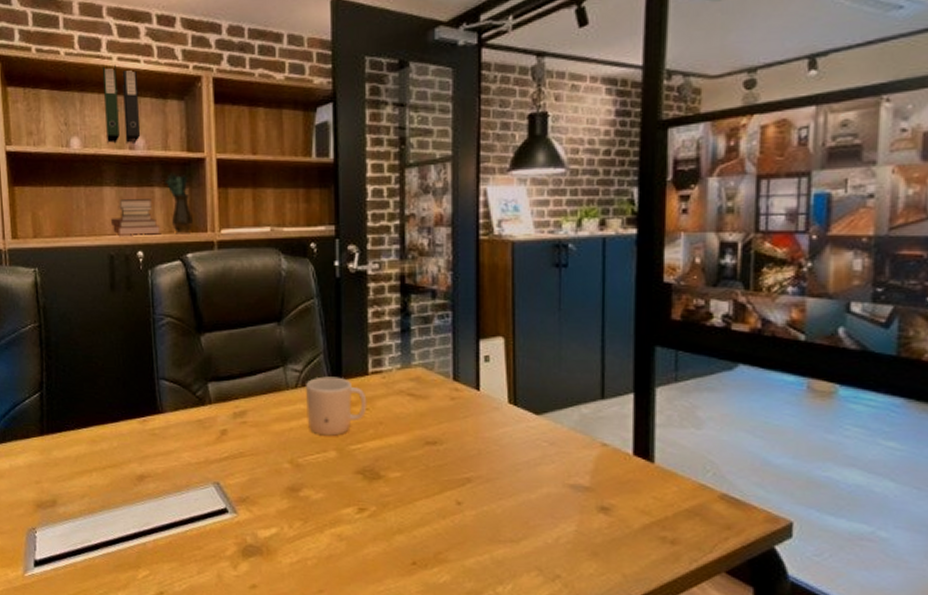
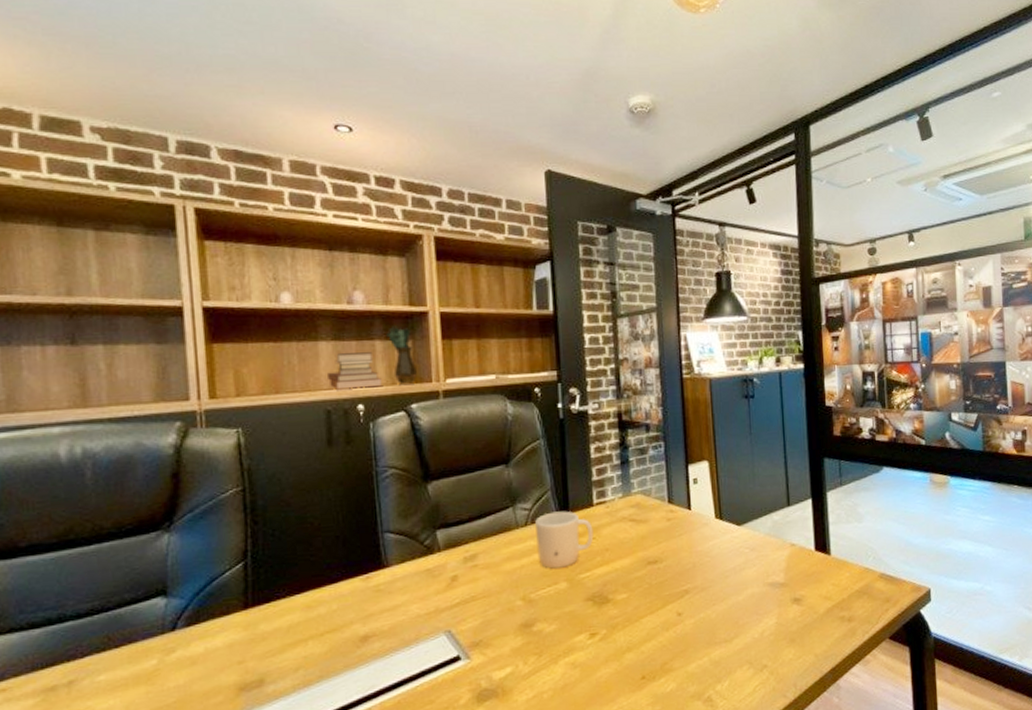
binder: present [103,65,141,145] -> none [317,222,360,300]

